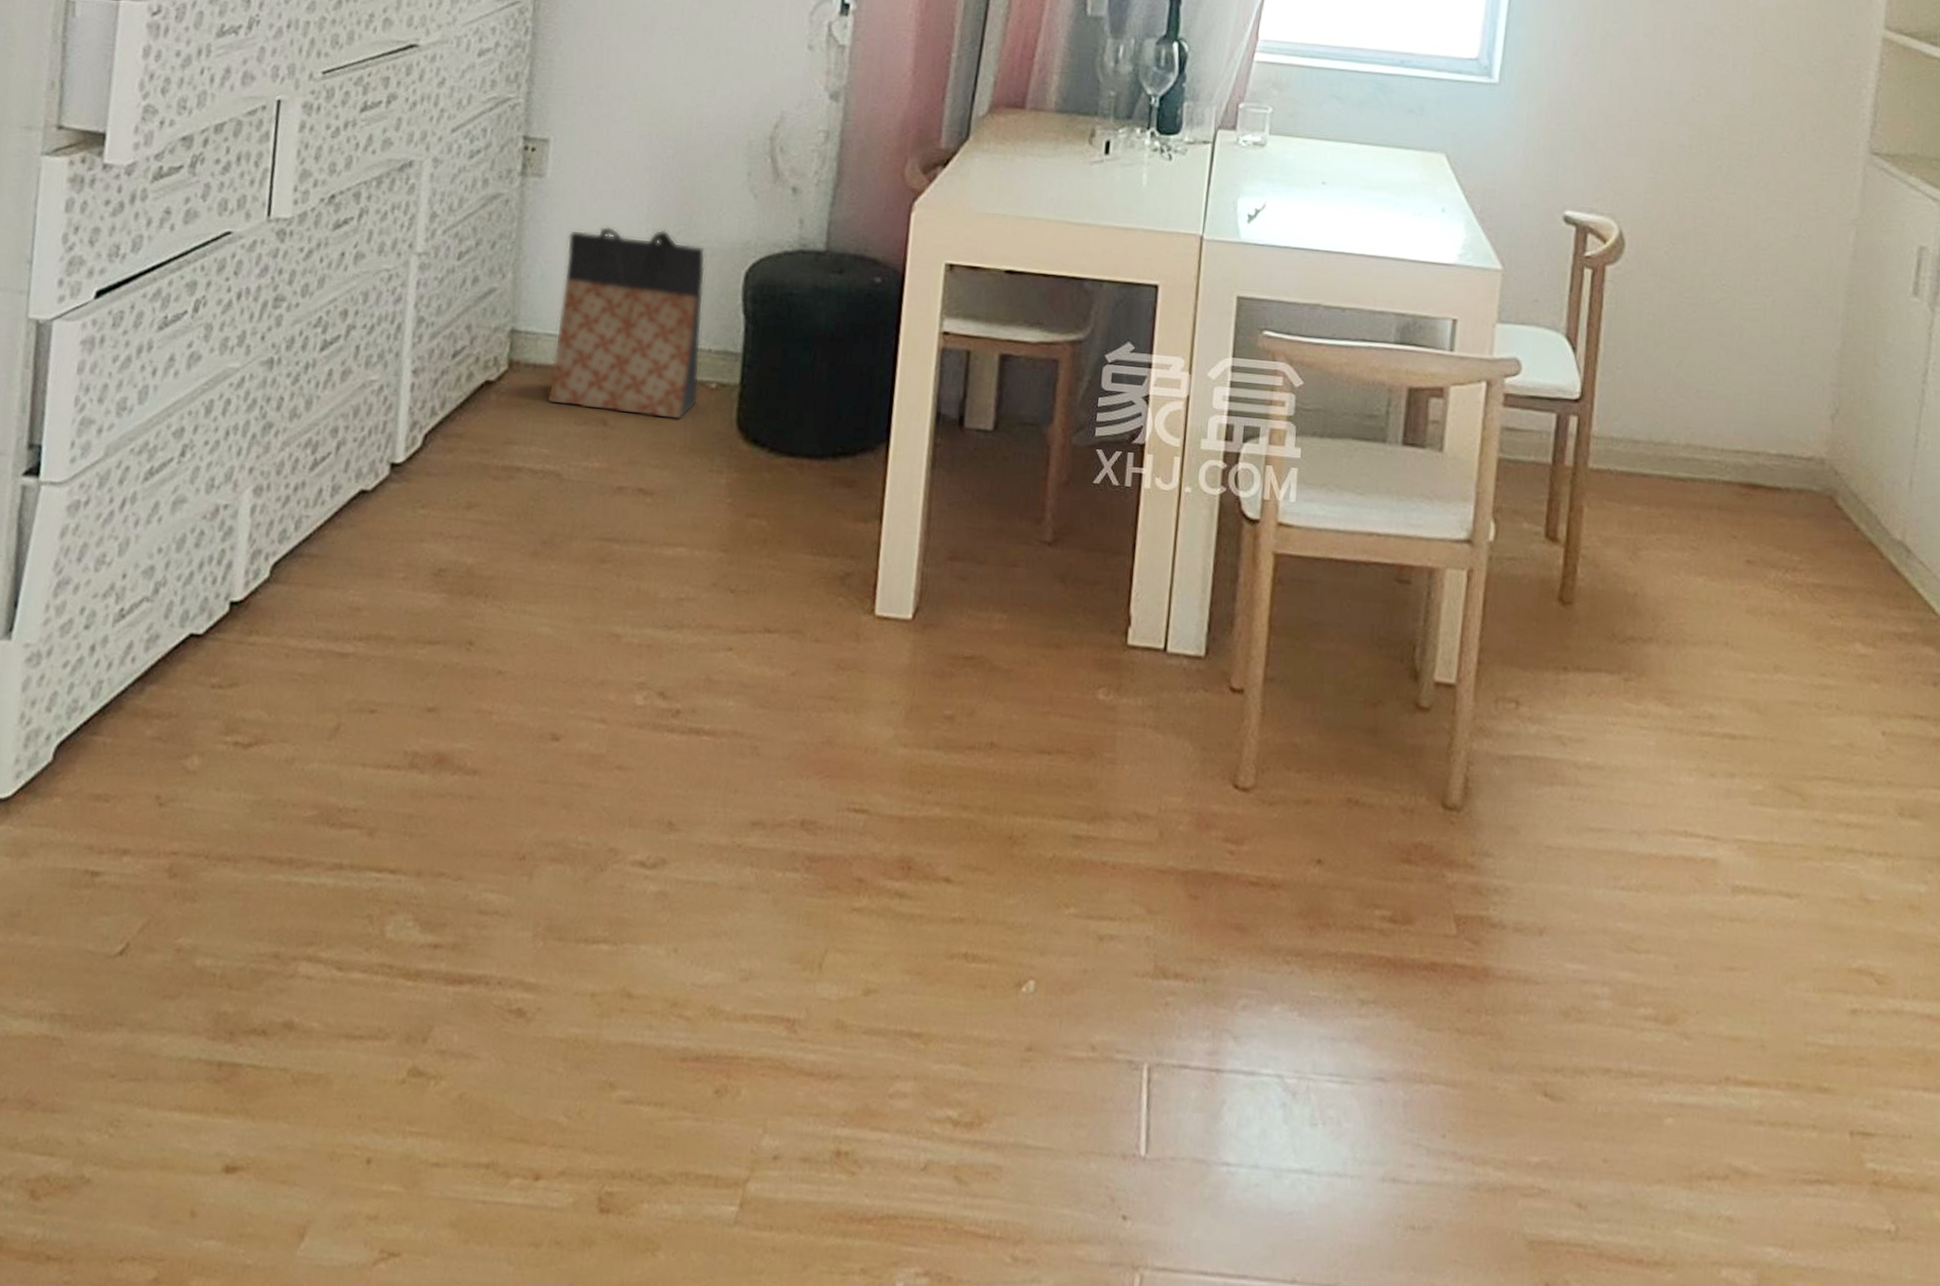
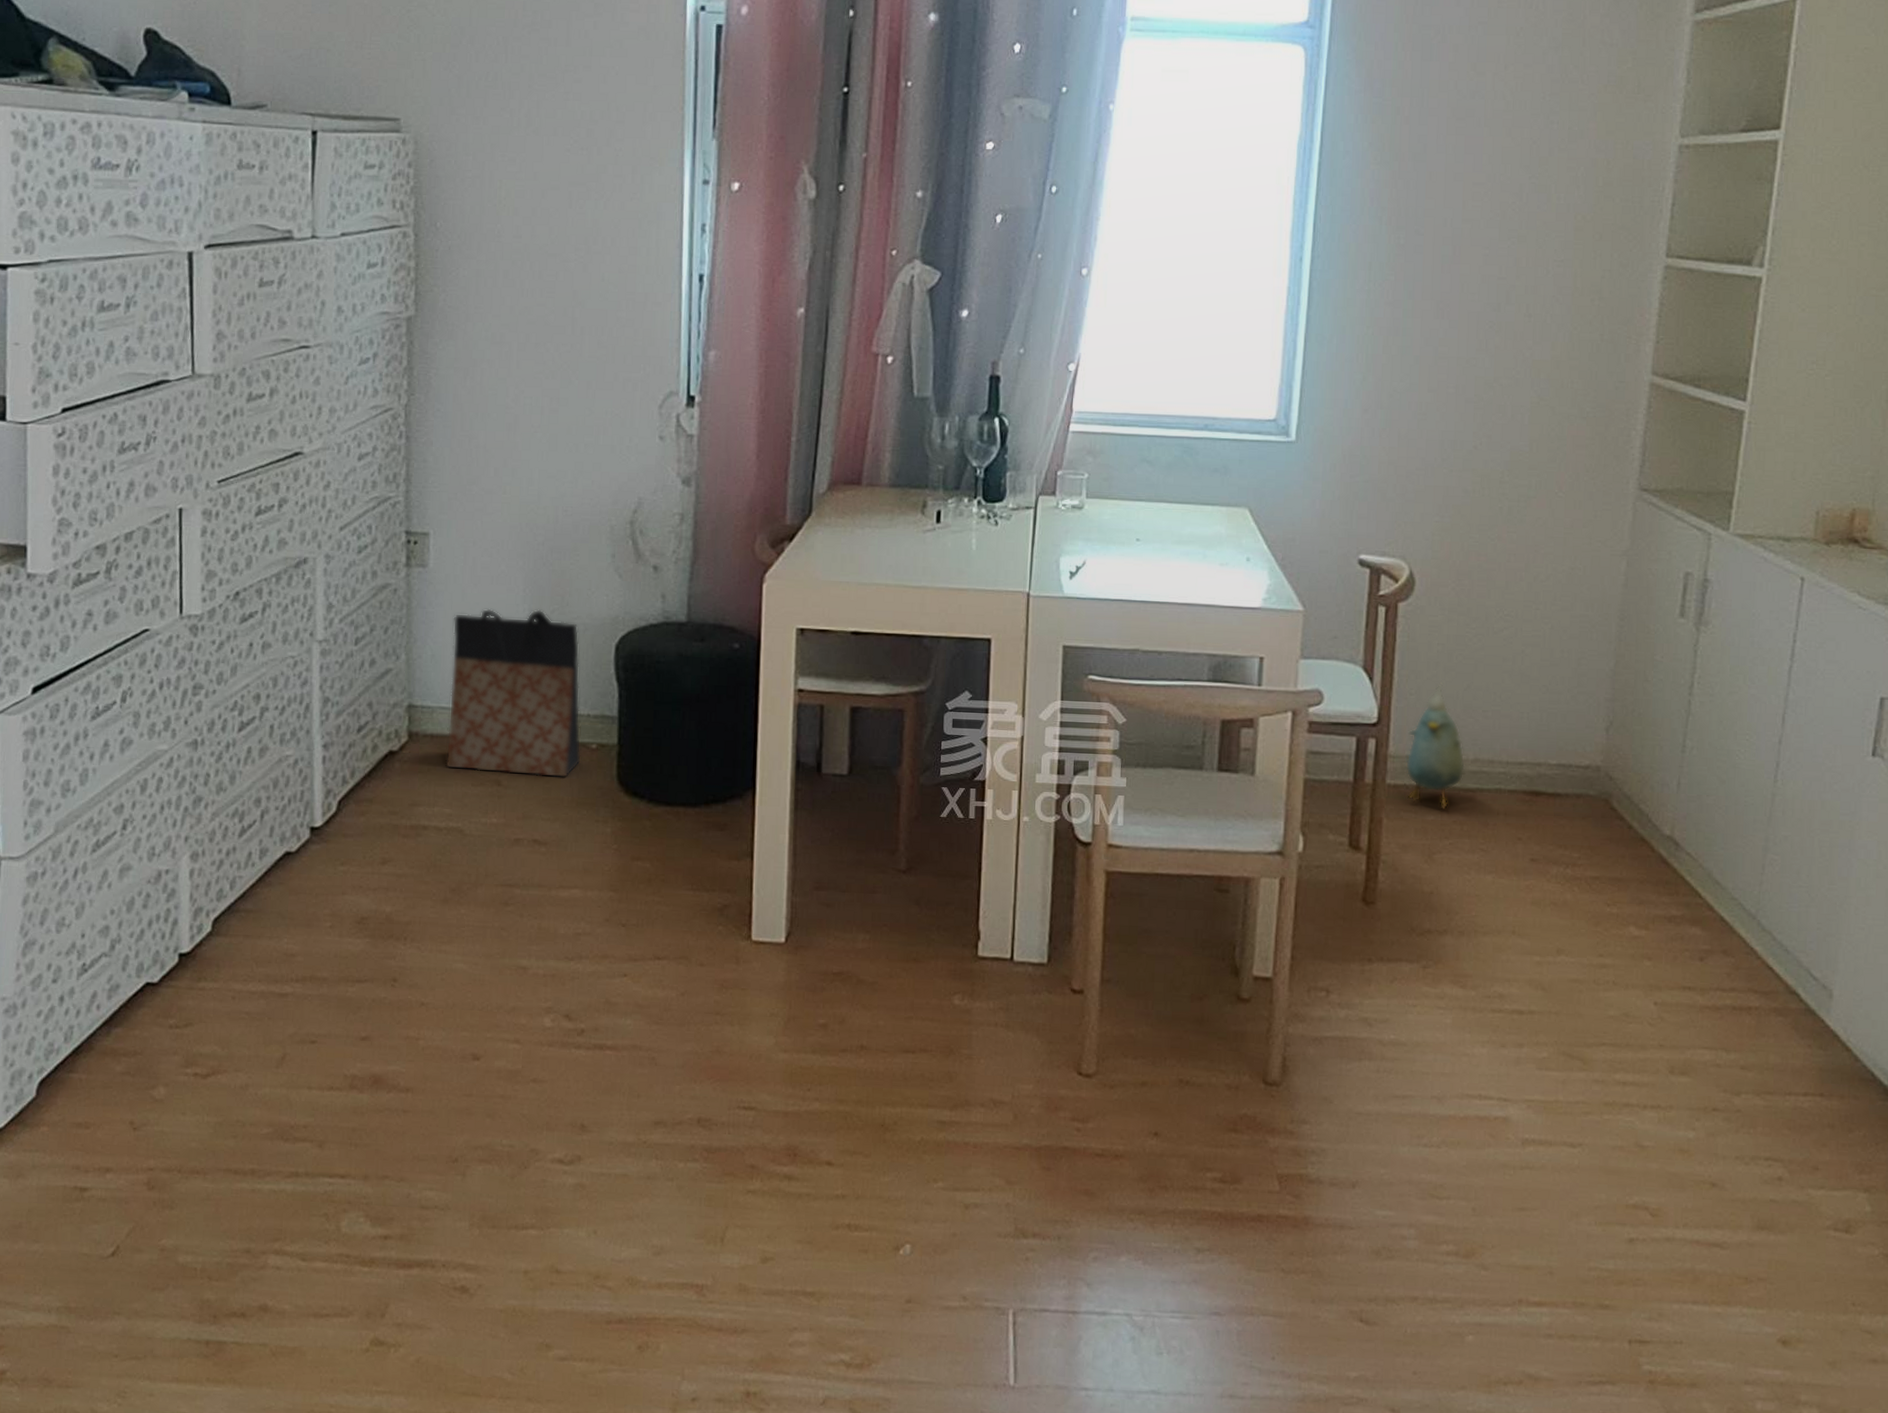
plush toy: none [1610,354,1676,500] -> present [1406,680,1465,810]

